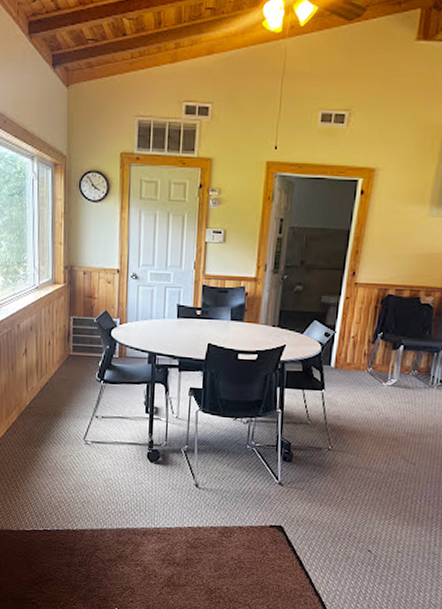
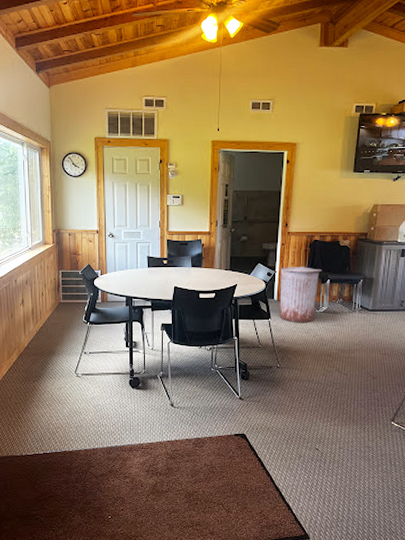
trash can: none [336,326,395,398] -> present [279,266,322,323]

